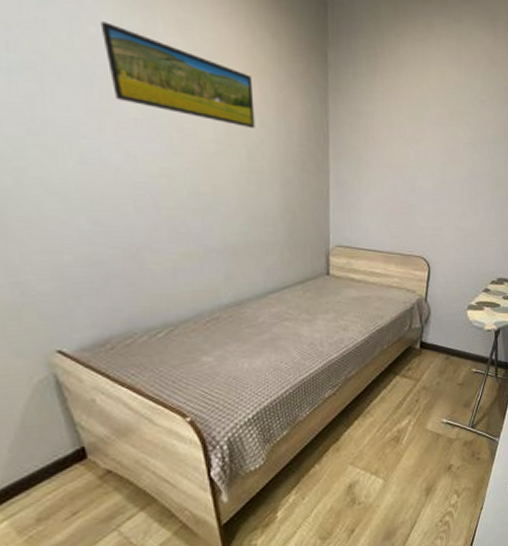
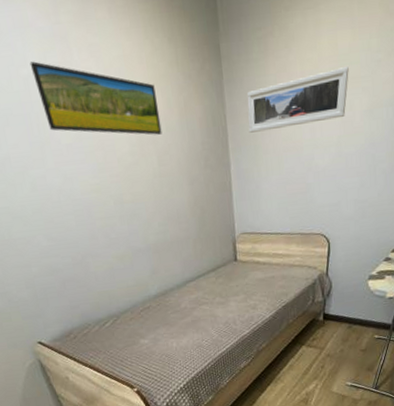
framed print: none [351,99,455,146] -> present [247,67,349,133]

